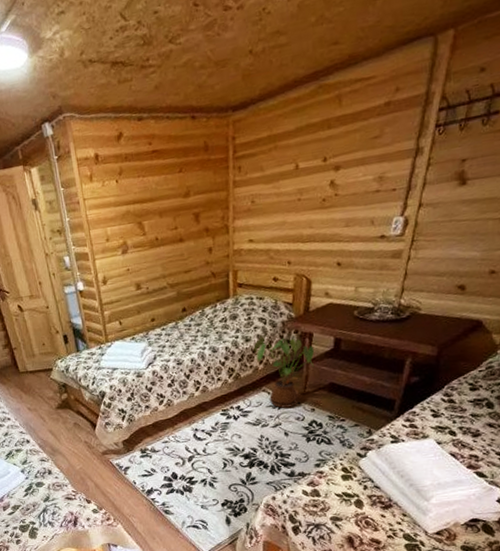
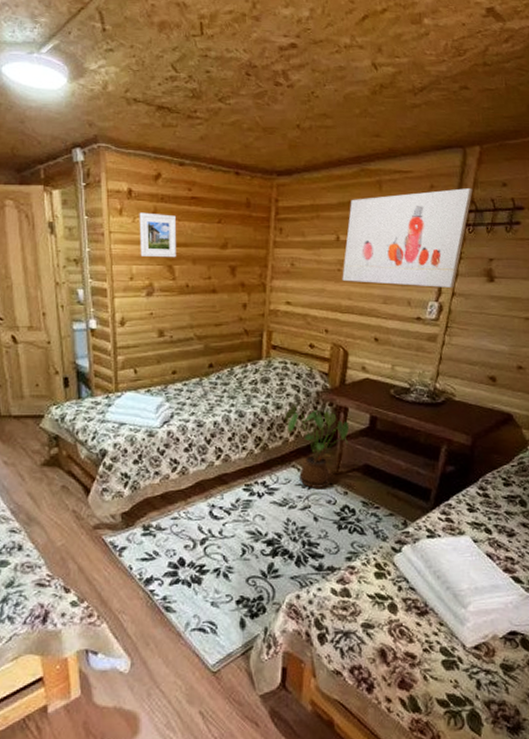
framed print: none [107,172,144,218] -> present [139,212,176,258]
wall art: none [302,82,445,210] -> present [342,188,473,288]

